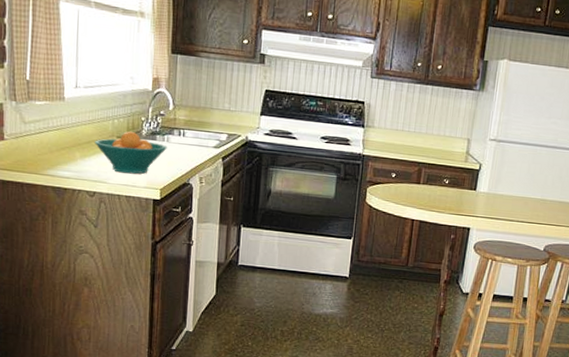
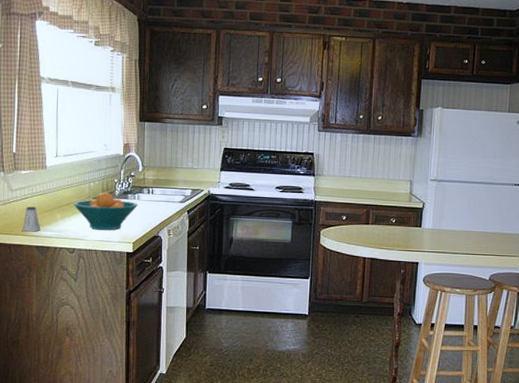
saltshaker: none [36,142,57,171] -> present [22,206,41,232]

